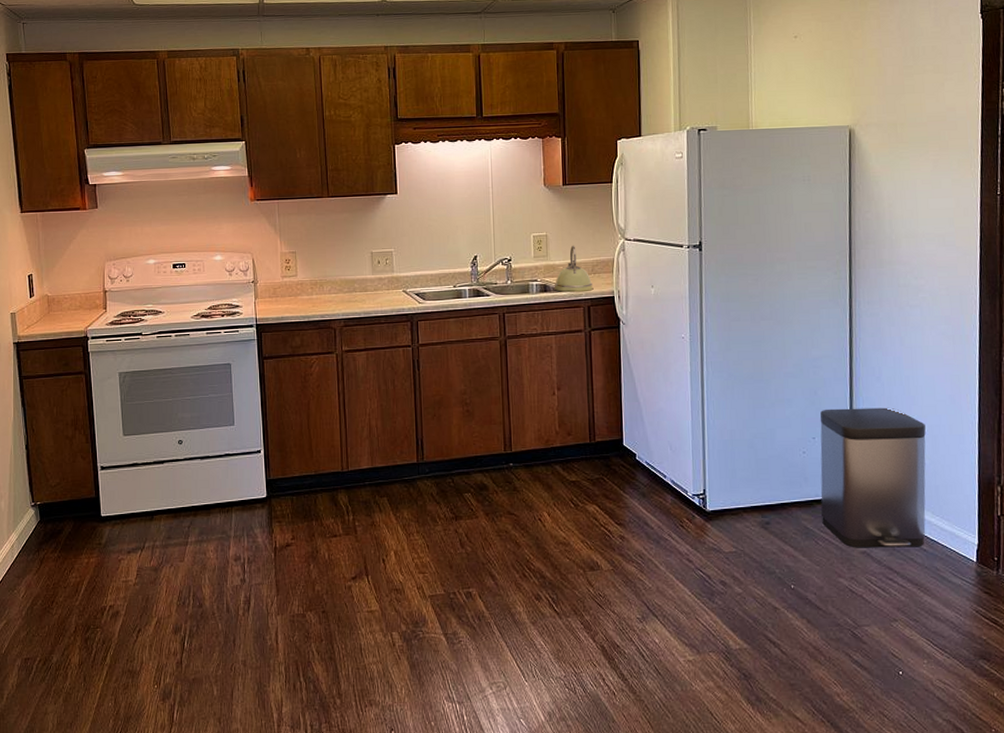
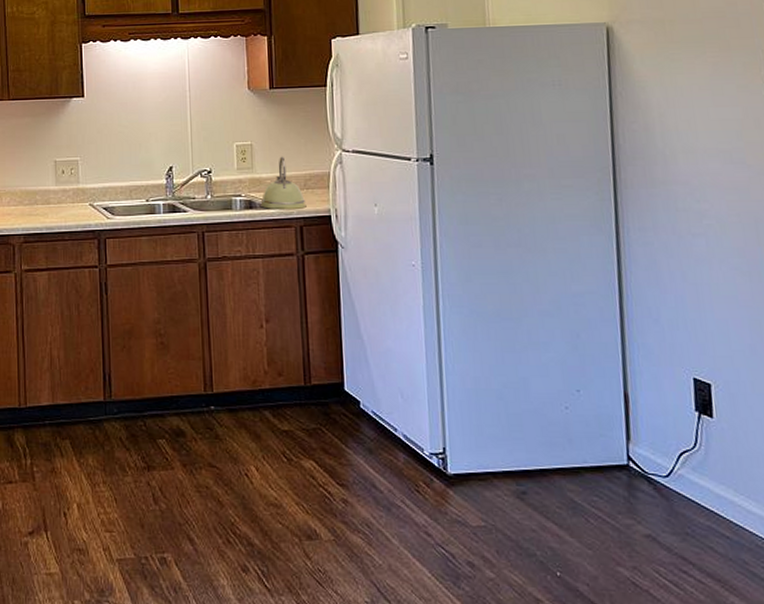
pedal bin: present [820,407,926,548] -> none [584,355,728,533]

